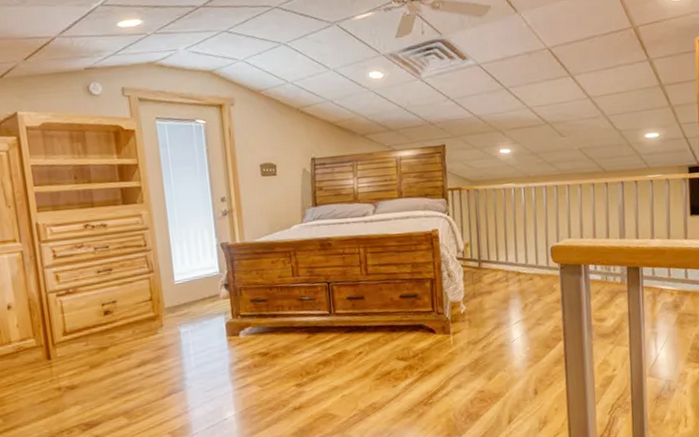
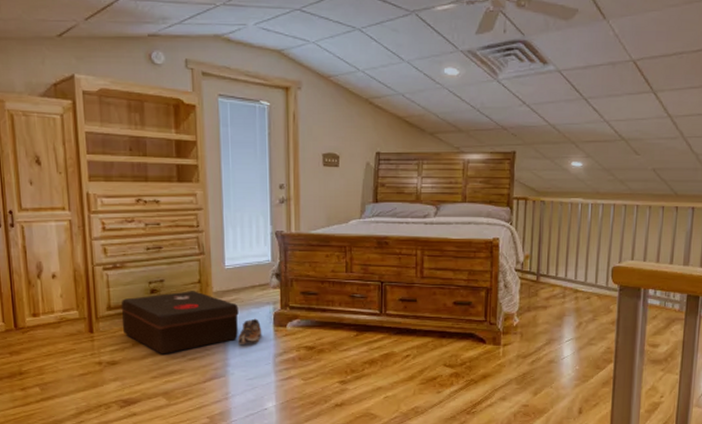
suitcase: none [76,308,193,374] -> present [121,291,239,354]
shoe: none [193,330,216,358] -> present [238,318,262,346]

